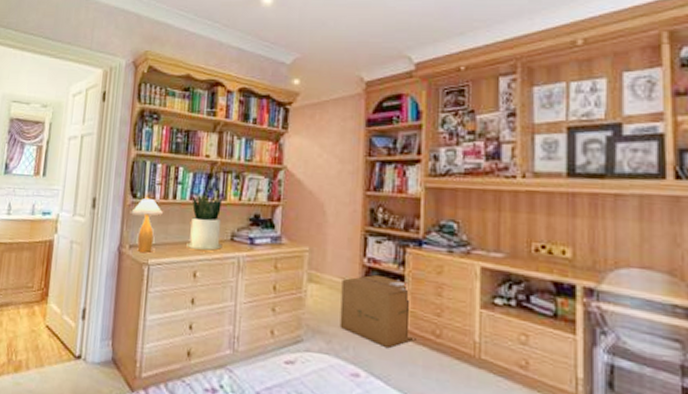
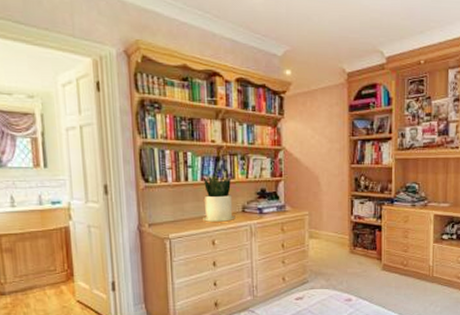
table lamp: present [131,194,164,254] -> none [145,178,178,230]
box: present [339,274,416,349] -> none [335,227,390,279]

